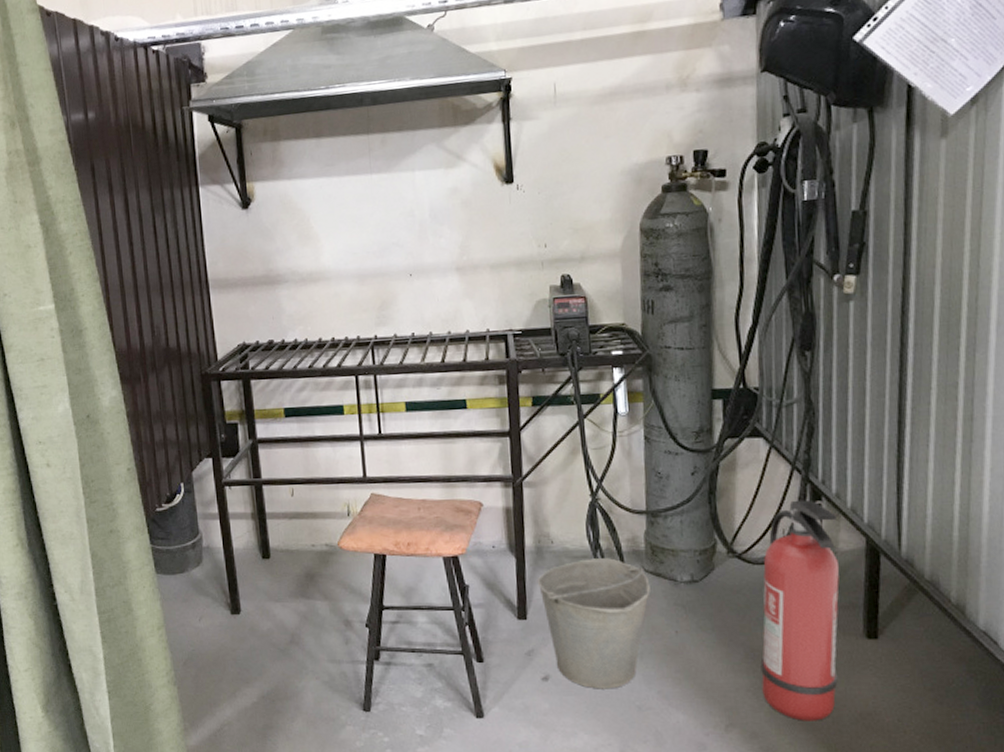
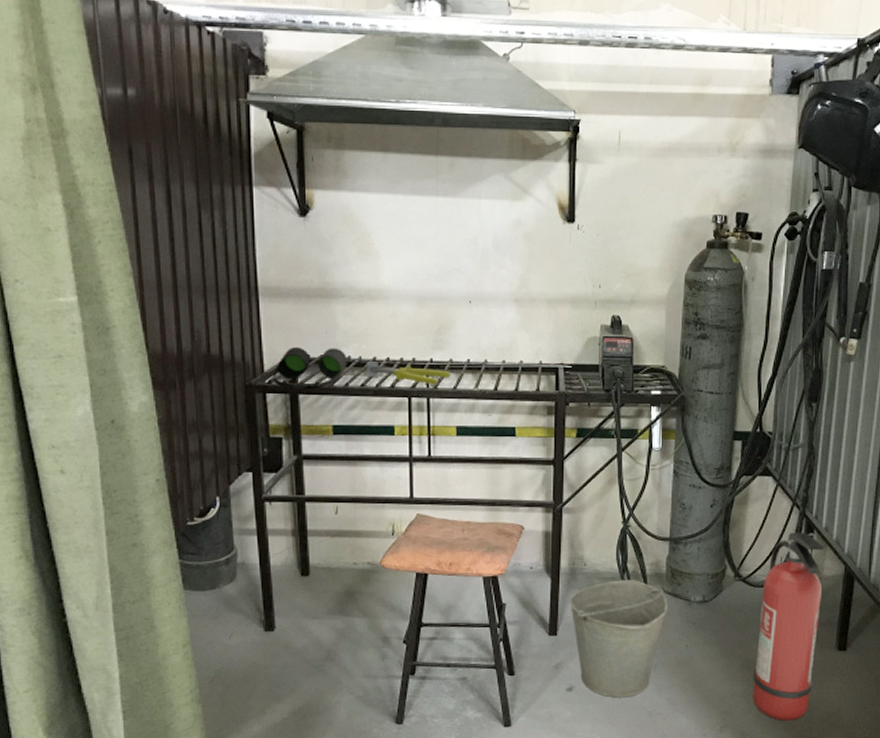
goggles: none [226,332,295,375] -> present [273,346,348,389]
pliers: none [312,342,396,362] -> present [366,362,451,385]

